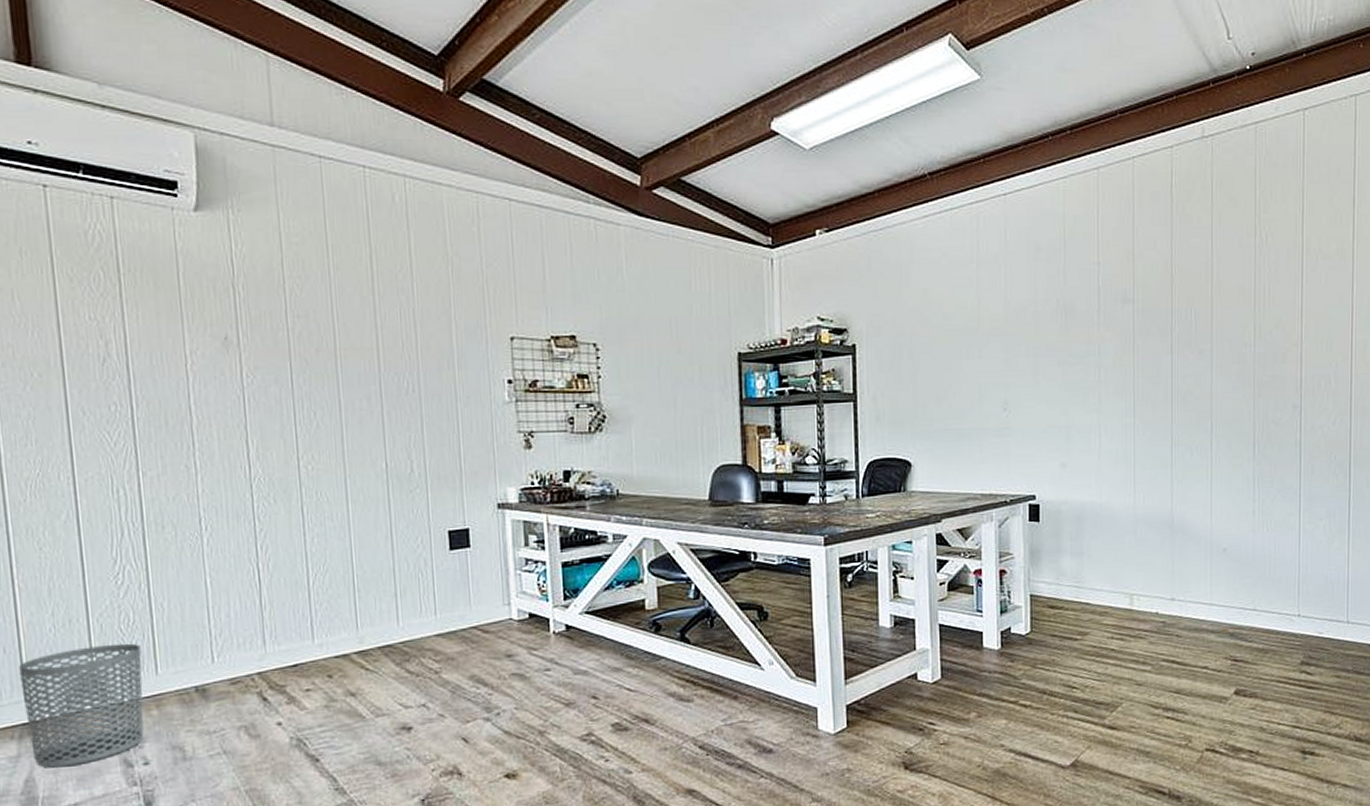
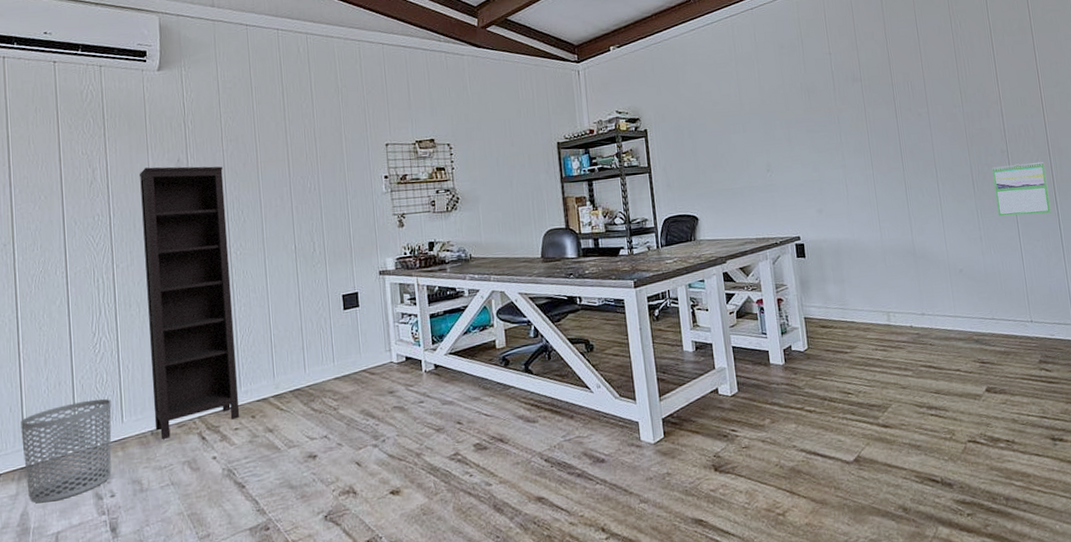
bookcase: none [170,344,313,698] -> present [139,166,240,439]
calendar: none [1279,422,1343,488] -> present [992,161,1052,217]

